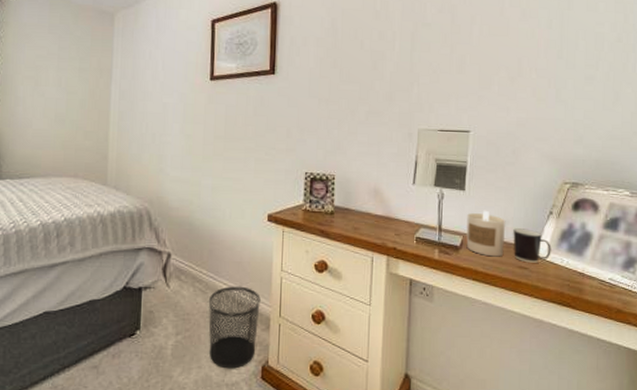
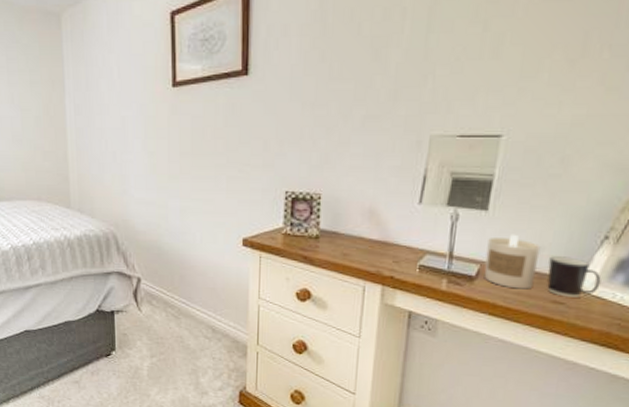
waste bin: present [208,286,261,369] -> none [181,312,236,392]

